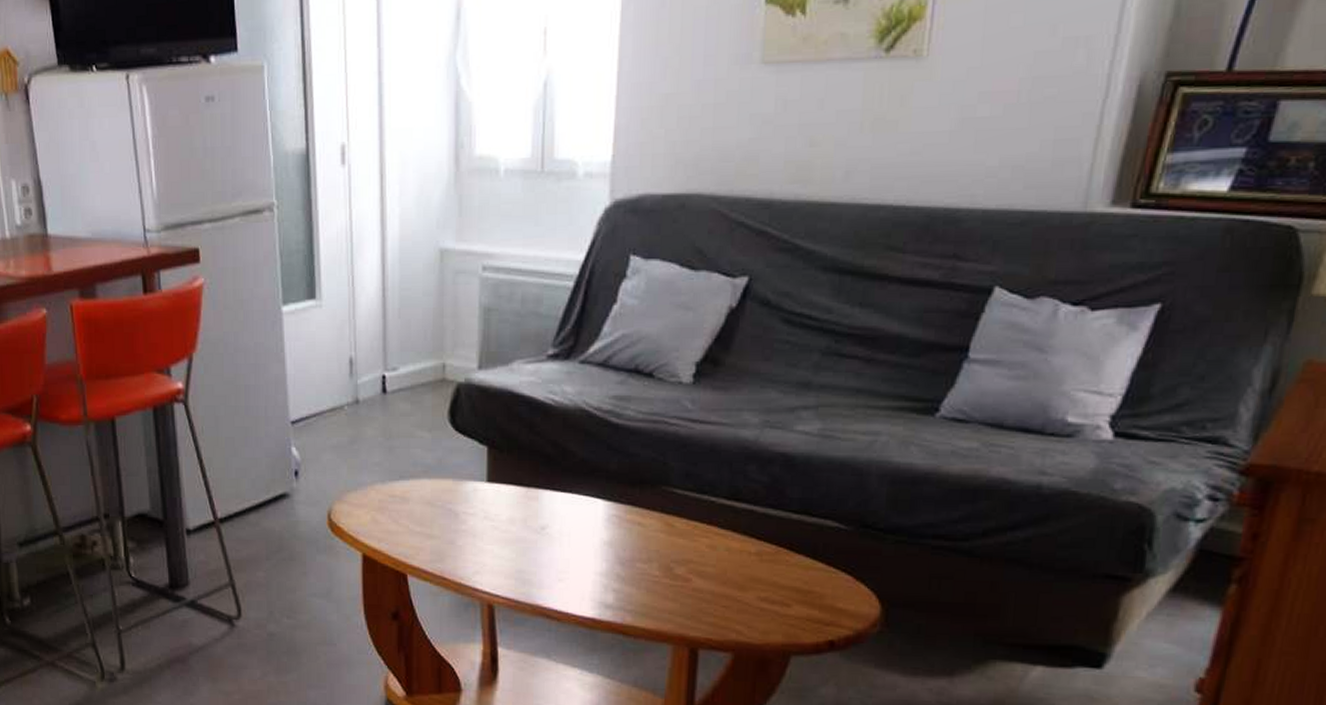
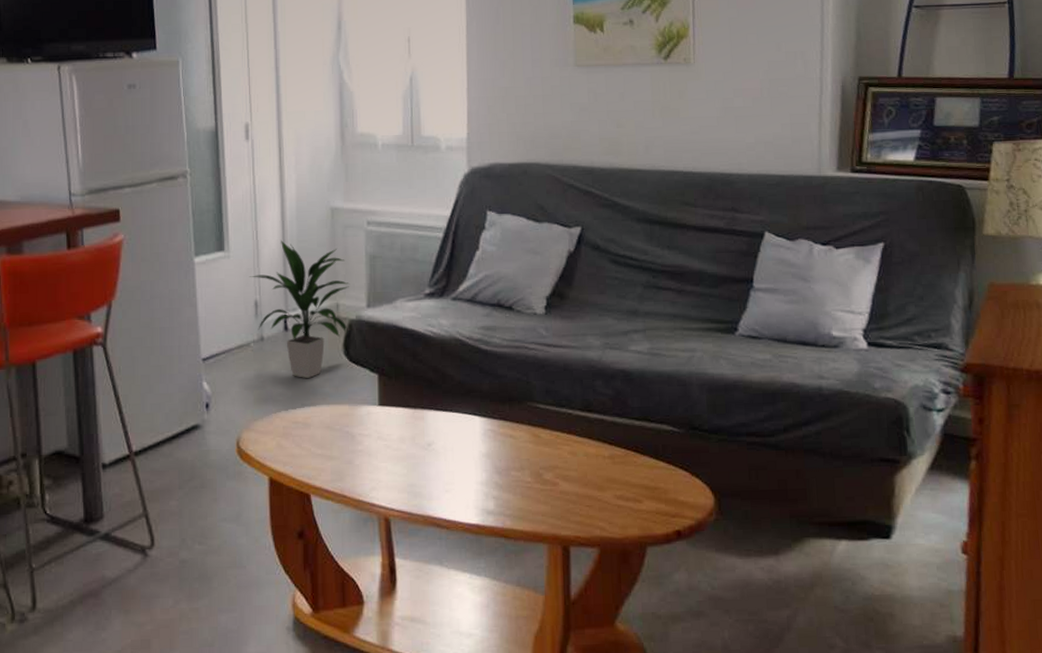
indoor plant: none [343,286,460,448] -> present [249,239,350,378]

